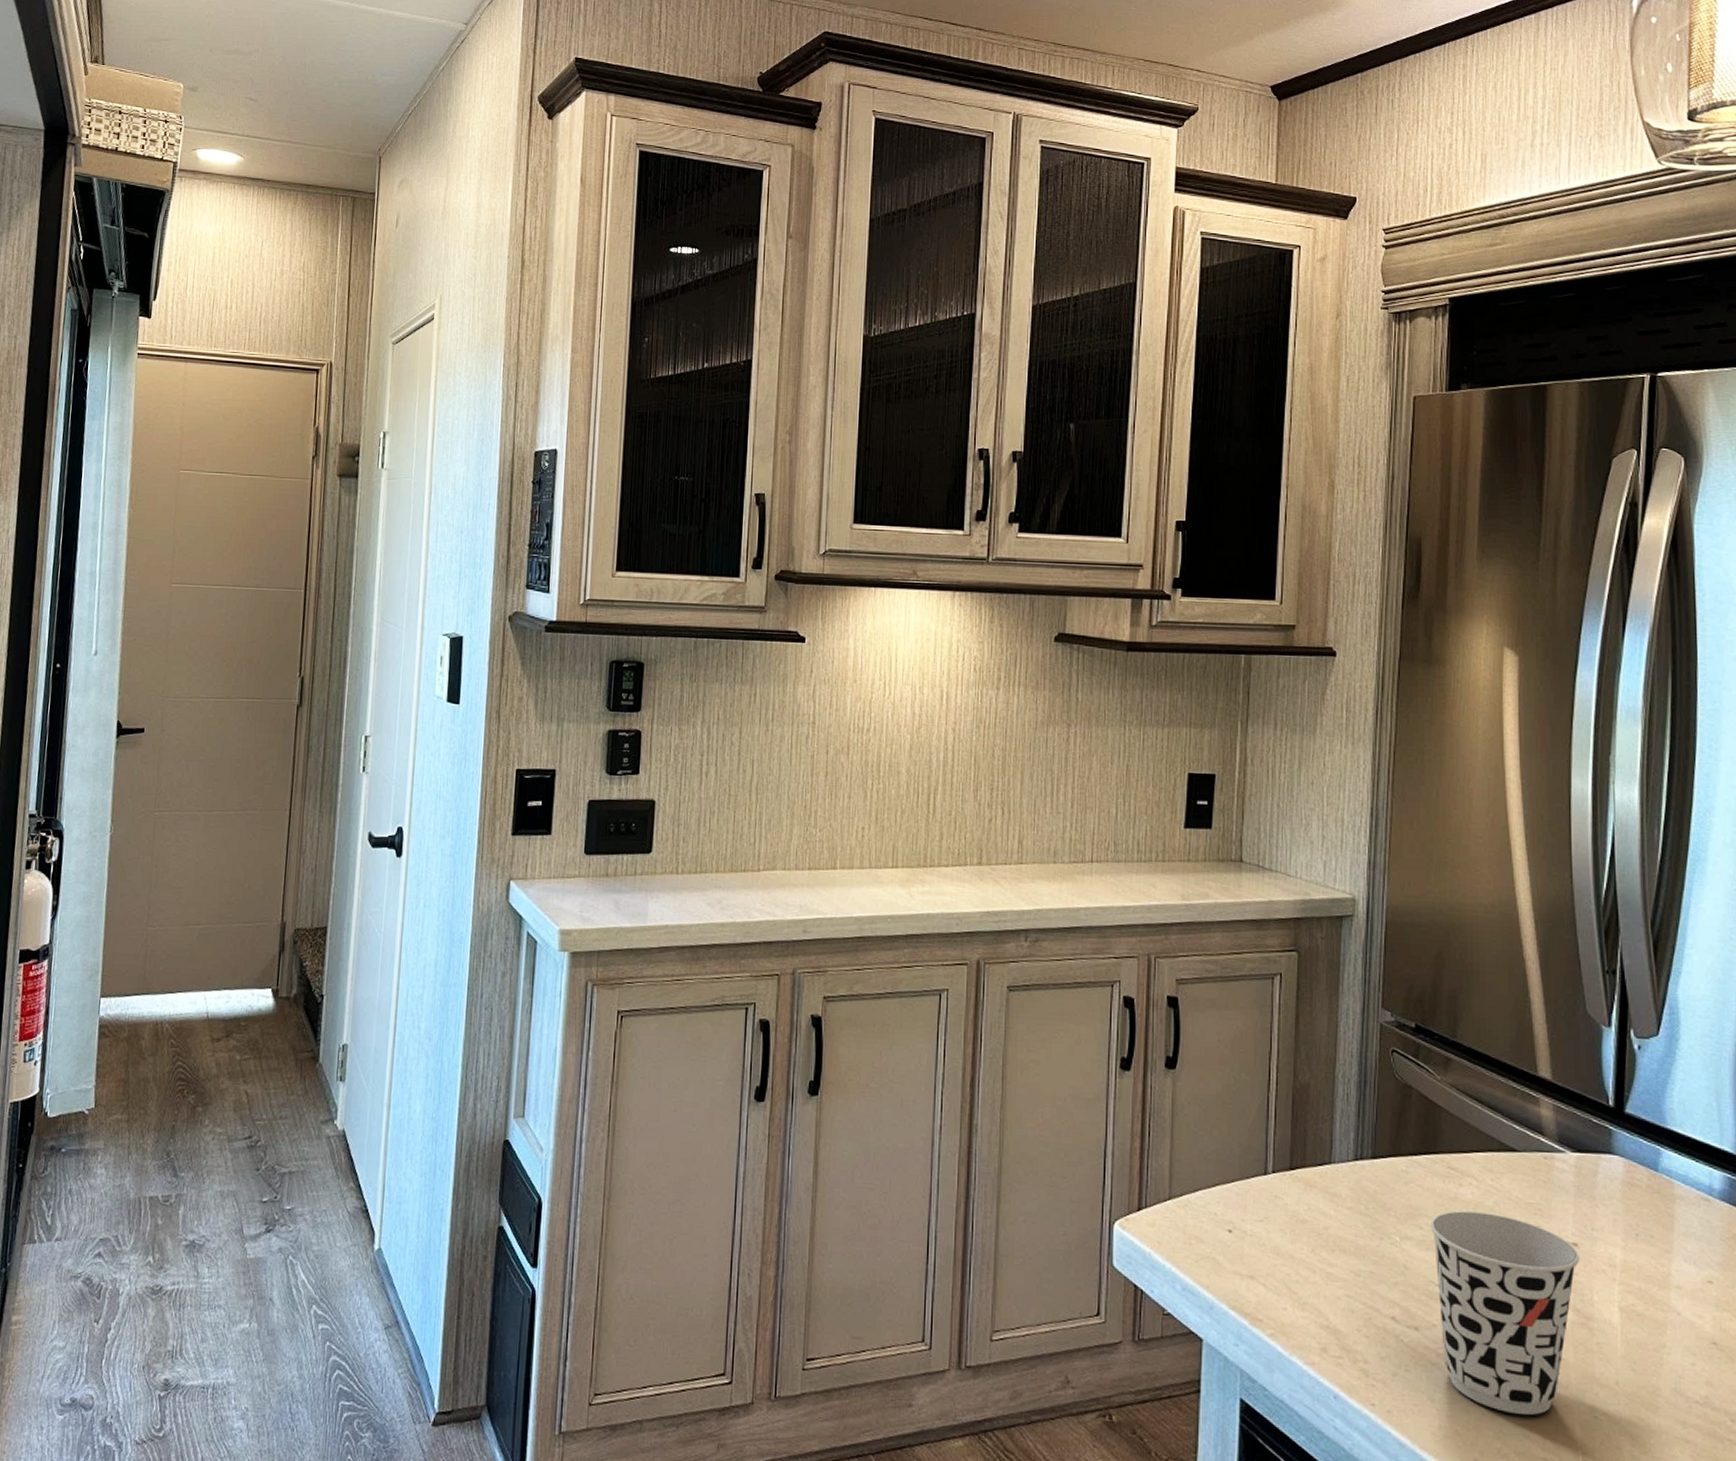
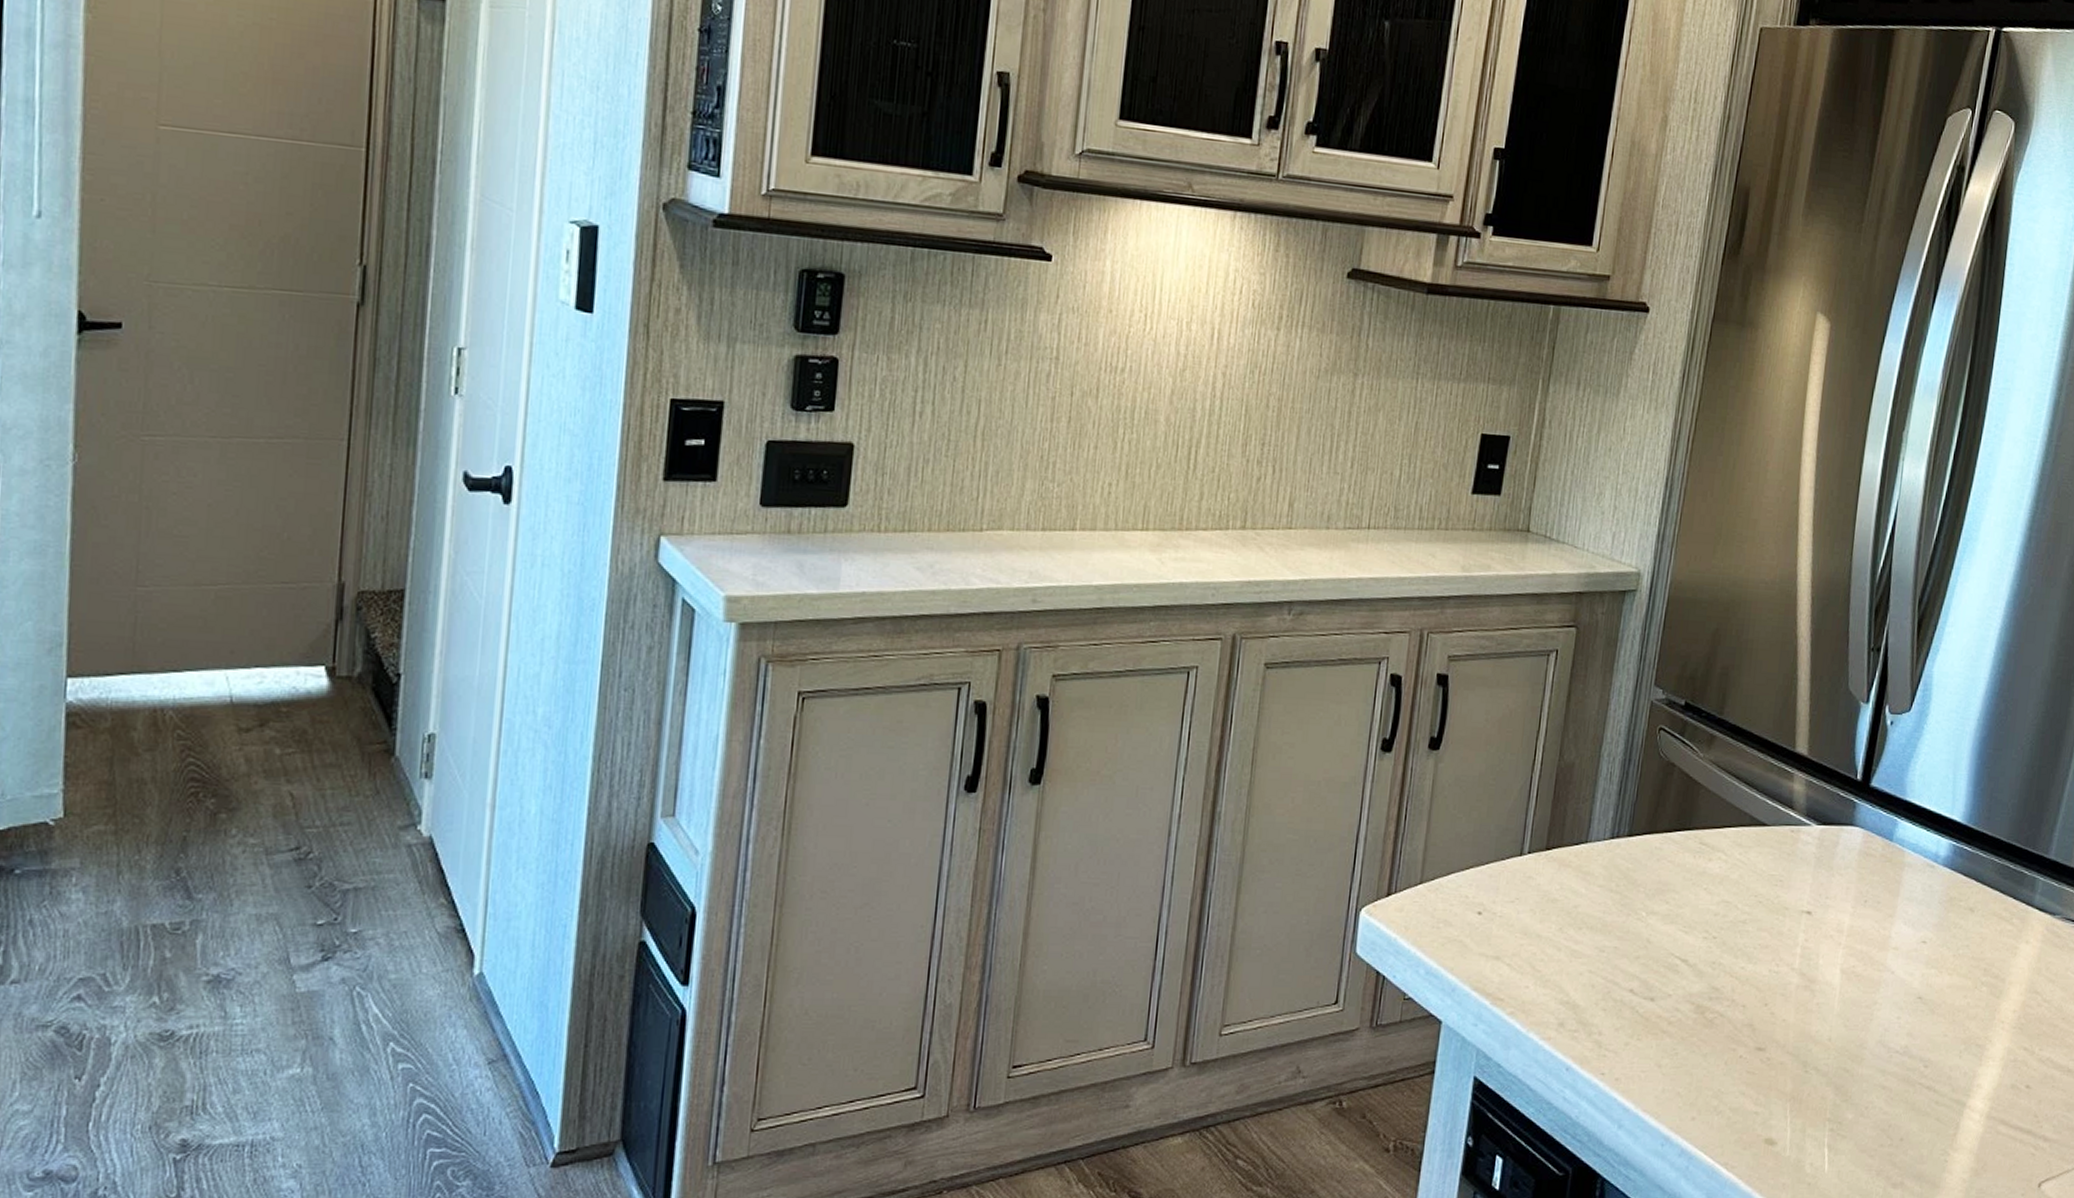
cup: present [1429,1211,1579,1416] -> none [1675,885,1811,1074]

